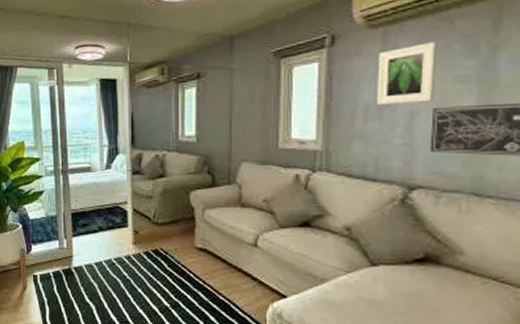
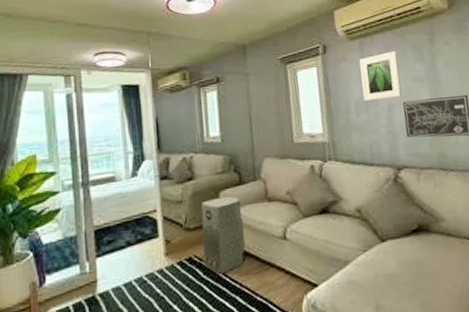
air purifier: none [169,197,213,269] -> present [200,196,246,274]

